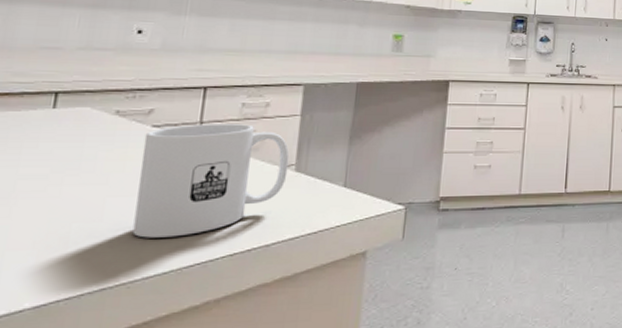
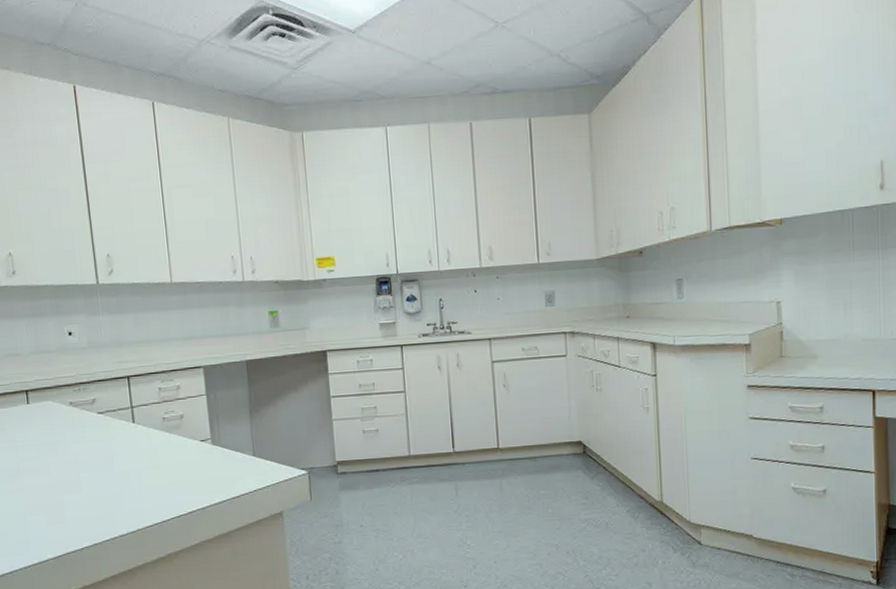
mug: present [132,124,290,238] -> none [94,406,207,505]

